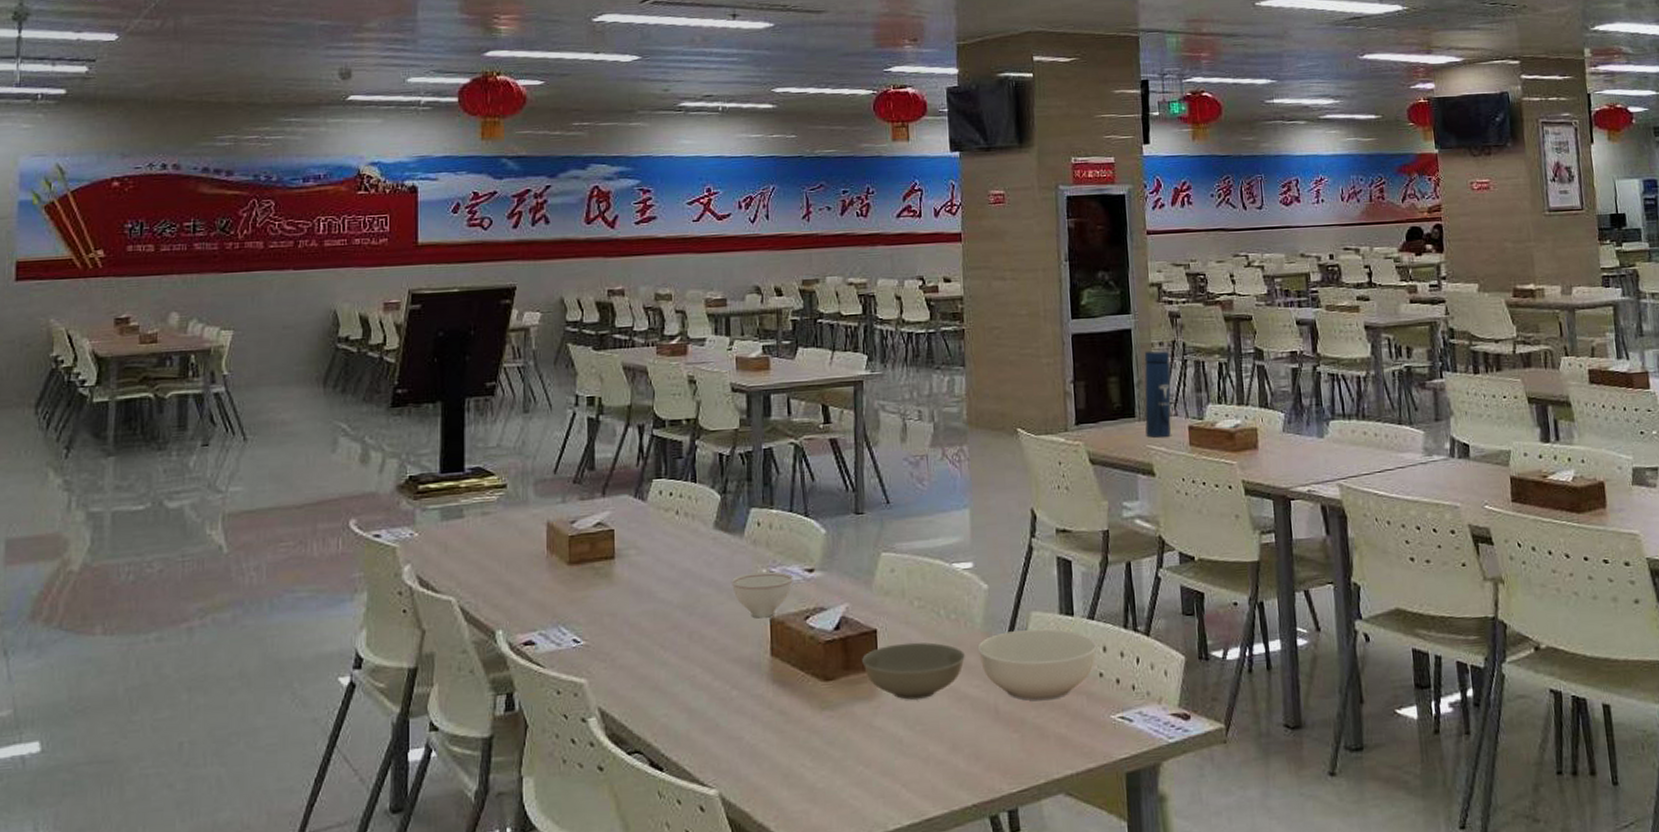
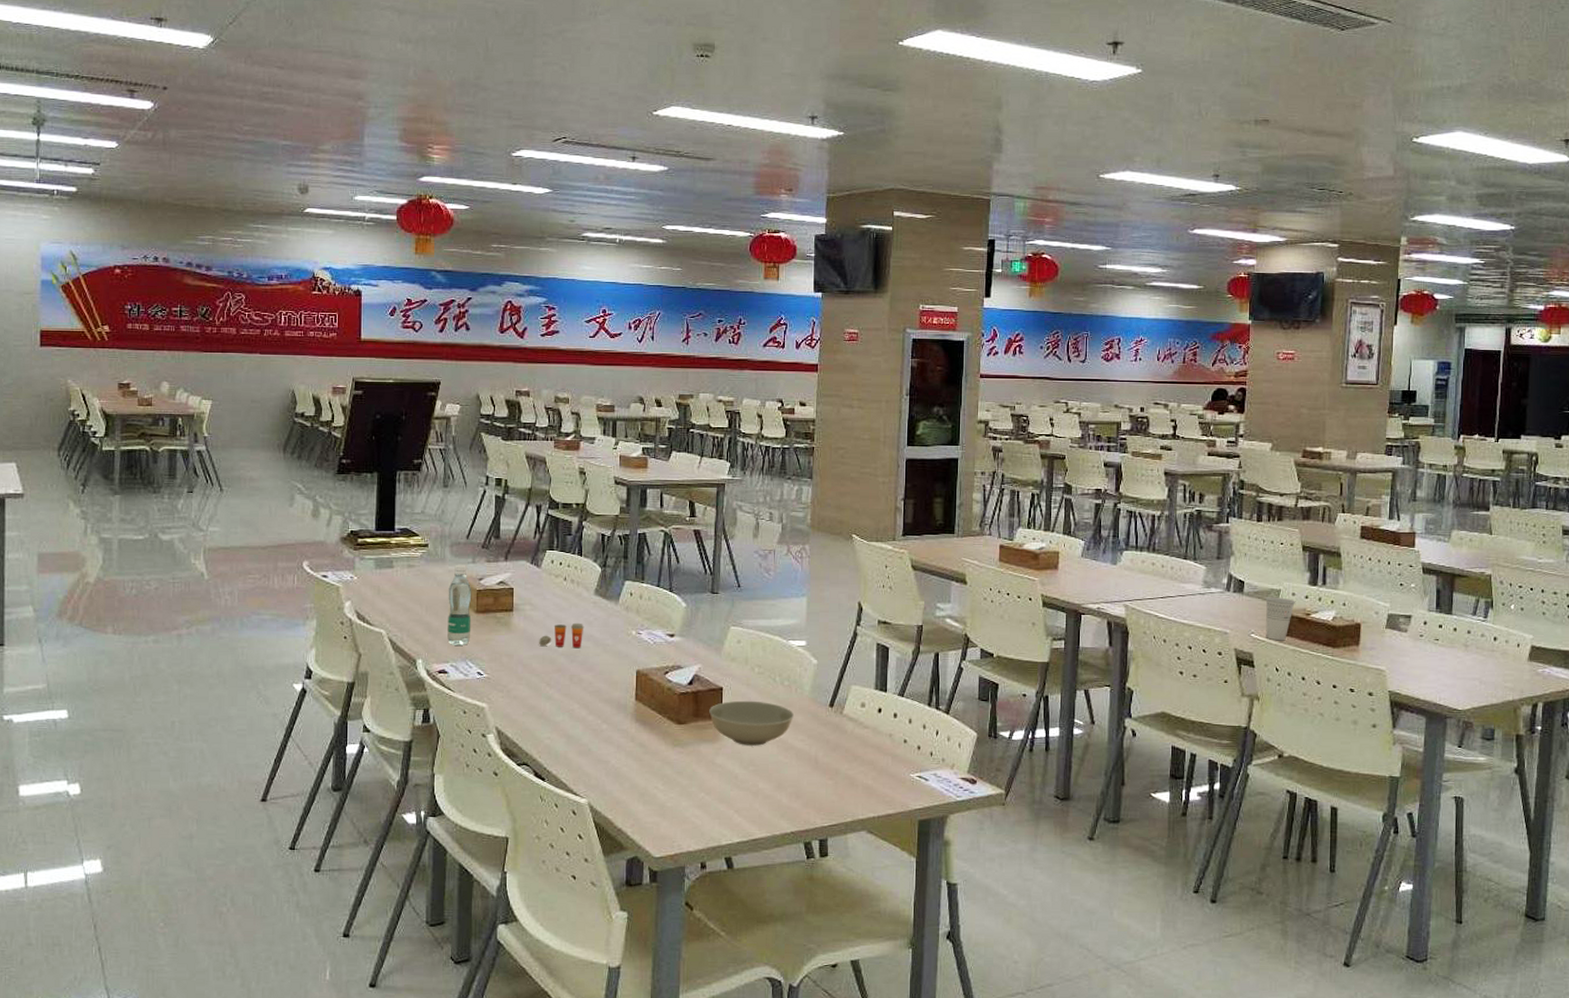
bottle: none [533,506,564,608] -> present [447,564,472,645]
beverage cup: none [648,565,704,598] -> present [539,622,584,649]
bowl: present [730,571,793,618] -> none [606,633,657,670]
bowl: present [977,628,1097,701] -> none [804,699,904,757]
thermos: present [1144,350,1171,438] -> none [962,478,990,552]
cup: none [1495,459,1530,511] -> present [1265,597,1296,641]

